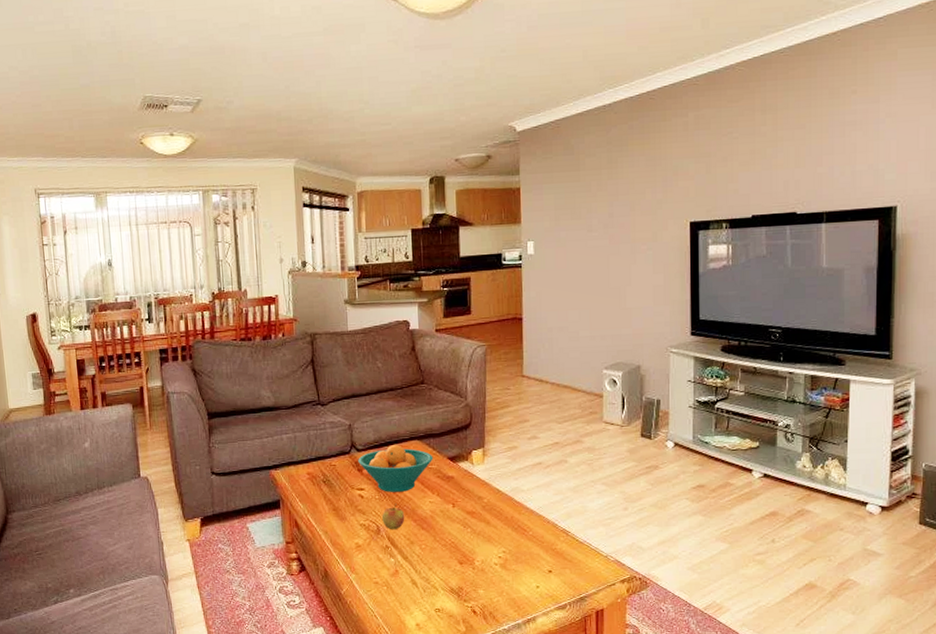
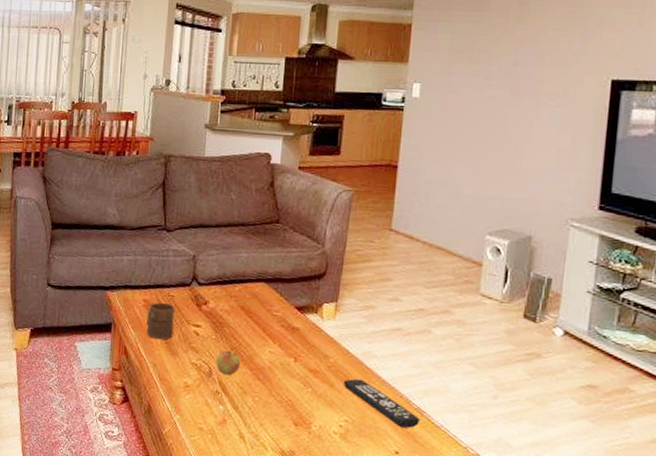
cup: none [312,472,339,508] -> present [146,302,175,340]
fruit bowl: present [358,444,434,492] -> none [198,283,280,336]
remote control: none [497,513,567,550] -> present [343,378,421,429]

